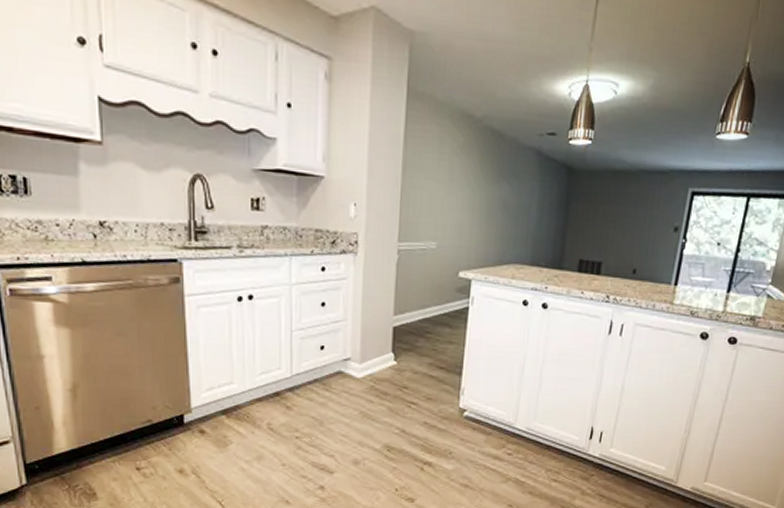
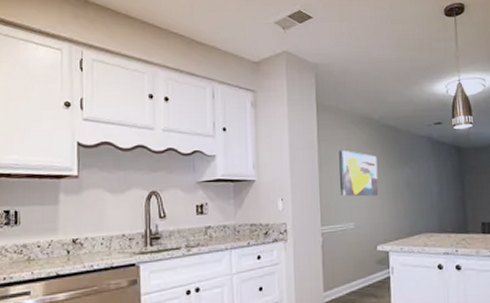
wall art: none [424,152,473,214] -> present [339,150,379,197]

